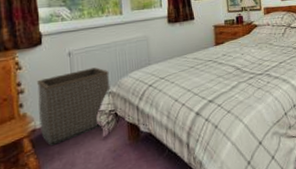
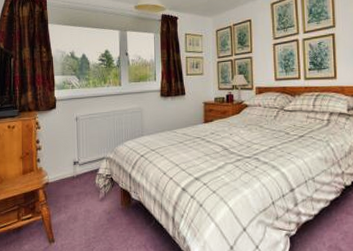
laundry basket: present [37,67,111,145] -> none [51,133,108,199]

